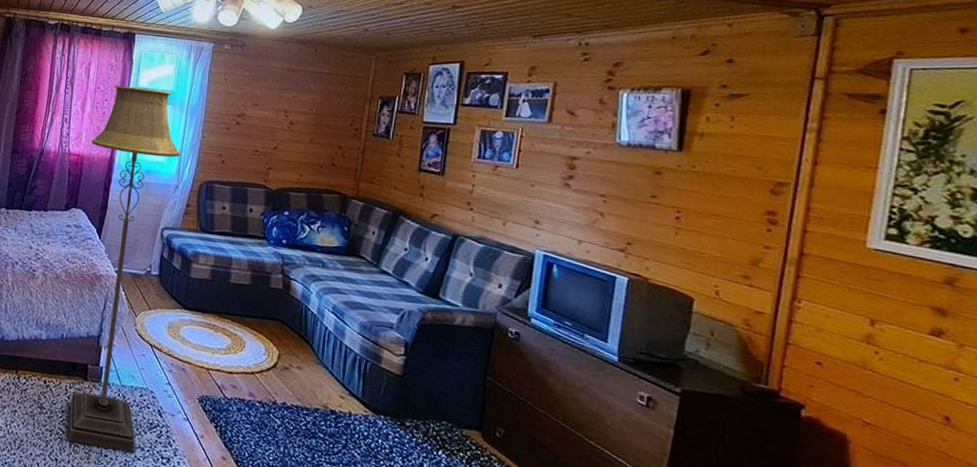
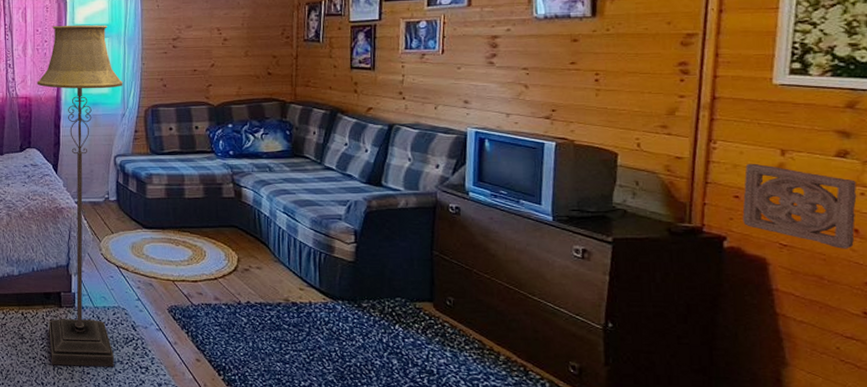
wall ornament: none [824,328,950,437] -> present [742,163,857,249]

